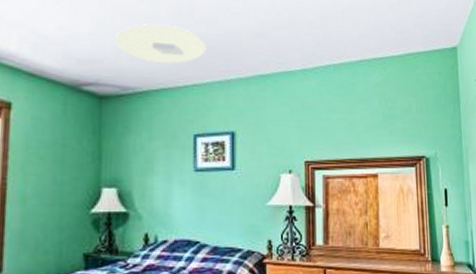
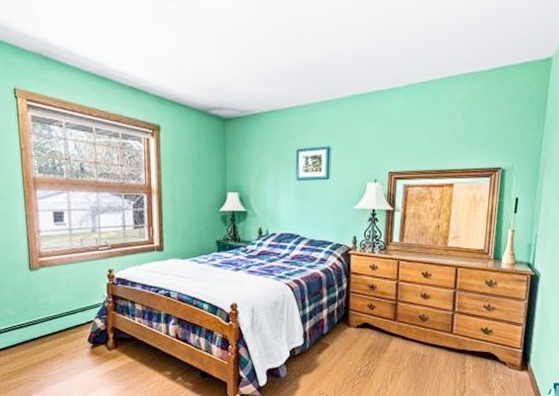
ceiling light: present [115,23,206,64] -> none [234,51,309,89]

